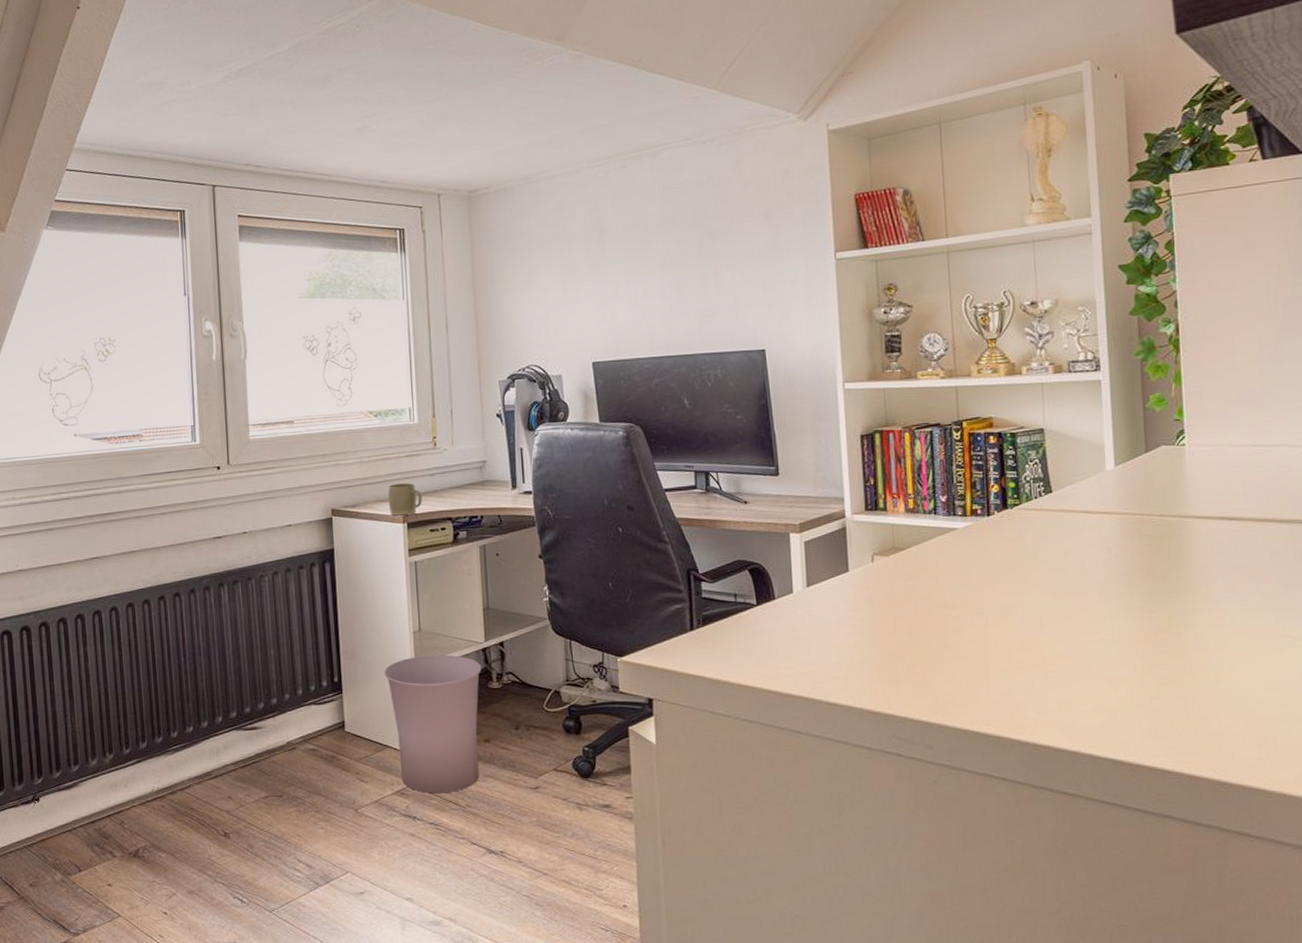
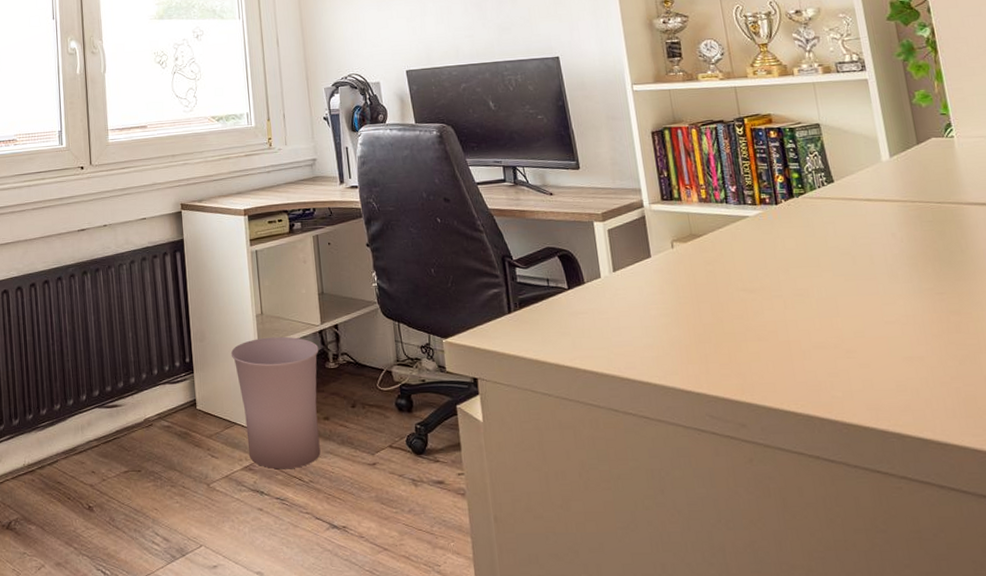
mug: present [387,483,422,516] -> none [230,180,261,209]

